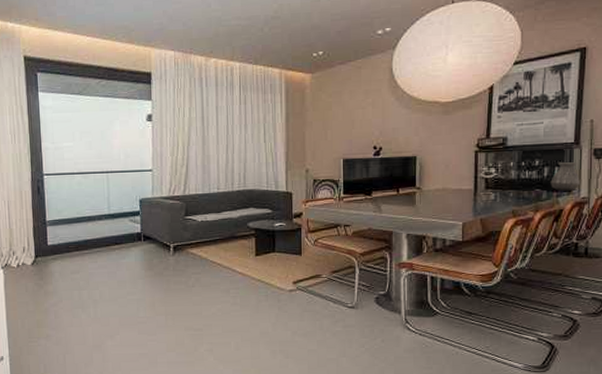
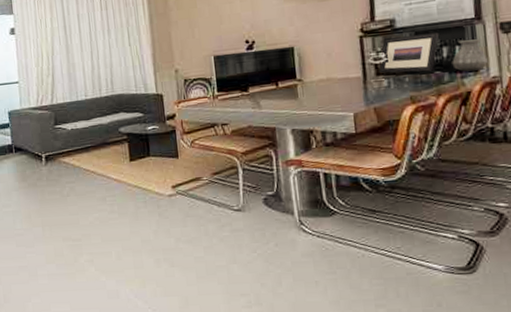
picture frame: none [488,154,543,189] -> present [379,33,440,73]

